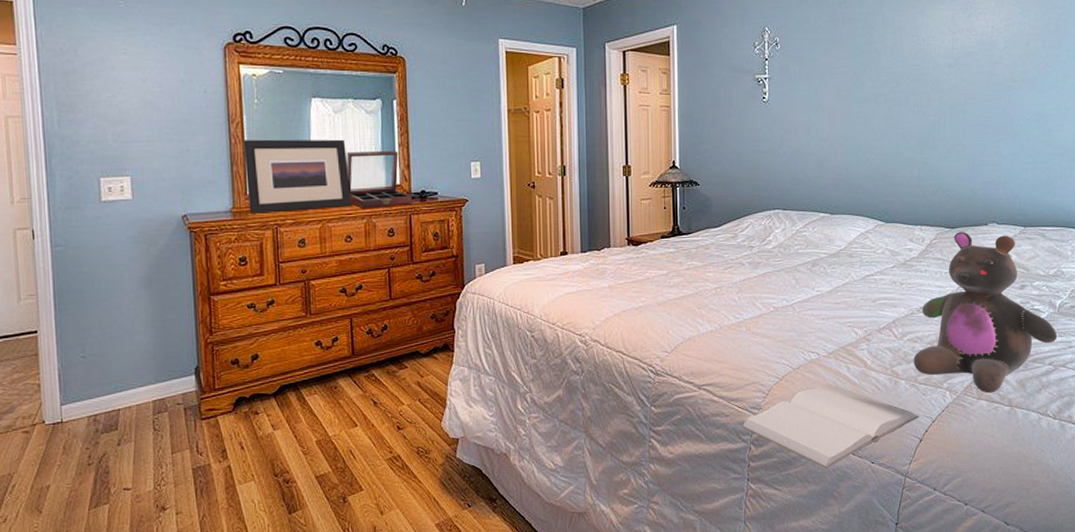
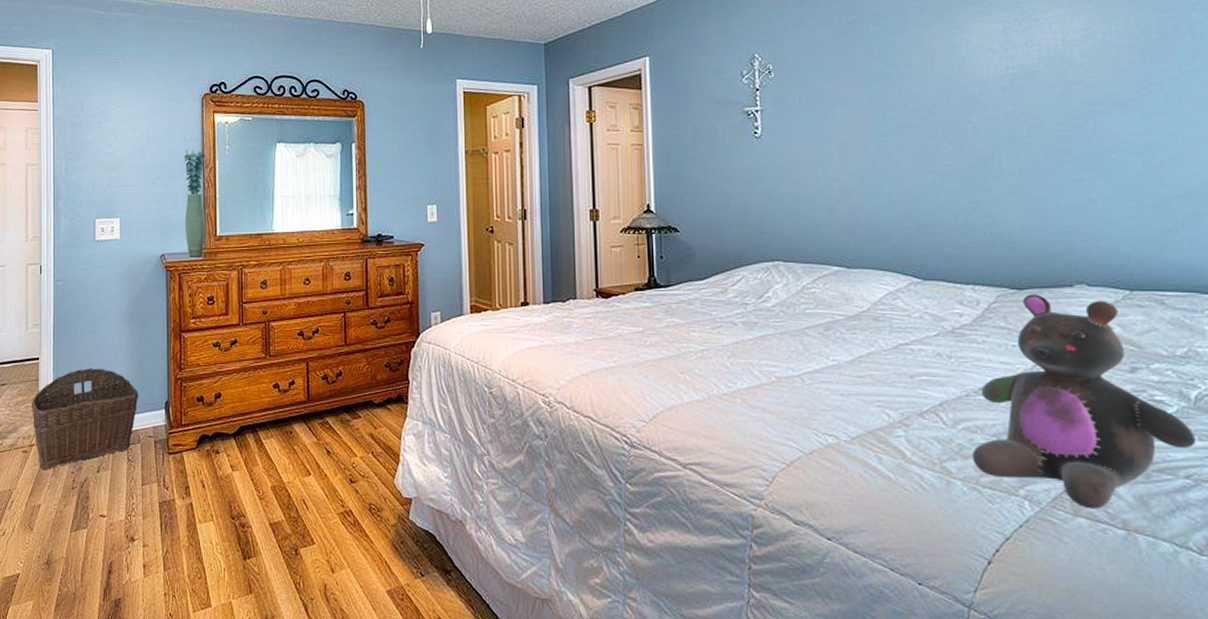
wicker basket: none [31,338,163,448] -> present [32,368,139,469]
vase: none [205,101,234,217] -> present [184,147,205,257]
picture frame: present [243,139,352,214] -> none [215,183,311,254]
jewelry box: present [346,150,412,209] -> none [307,193,368,252]
book: present [740,383,919,469] -> none [737,476,985,584]

